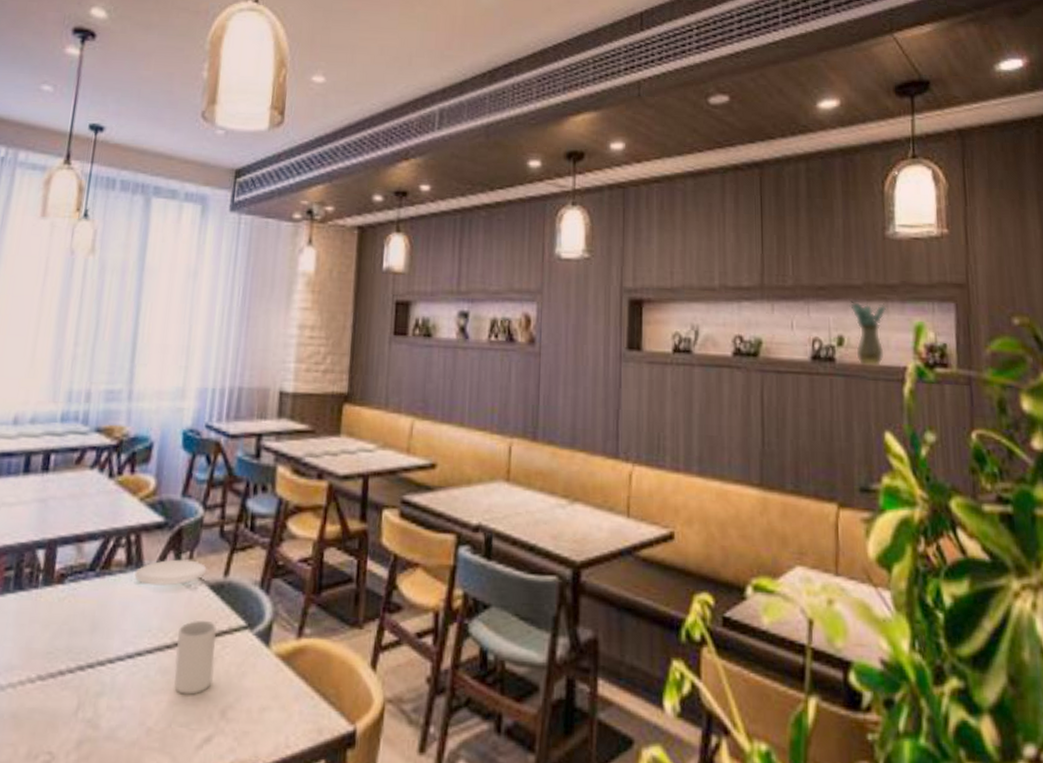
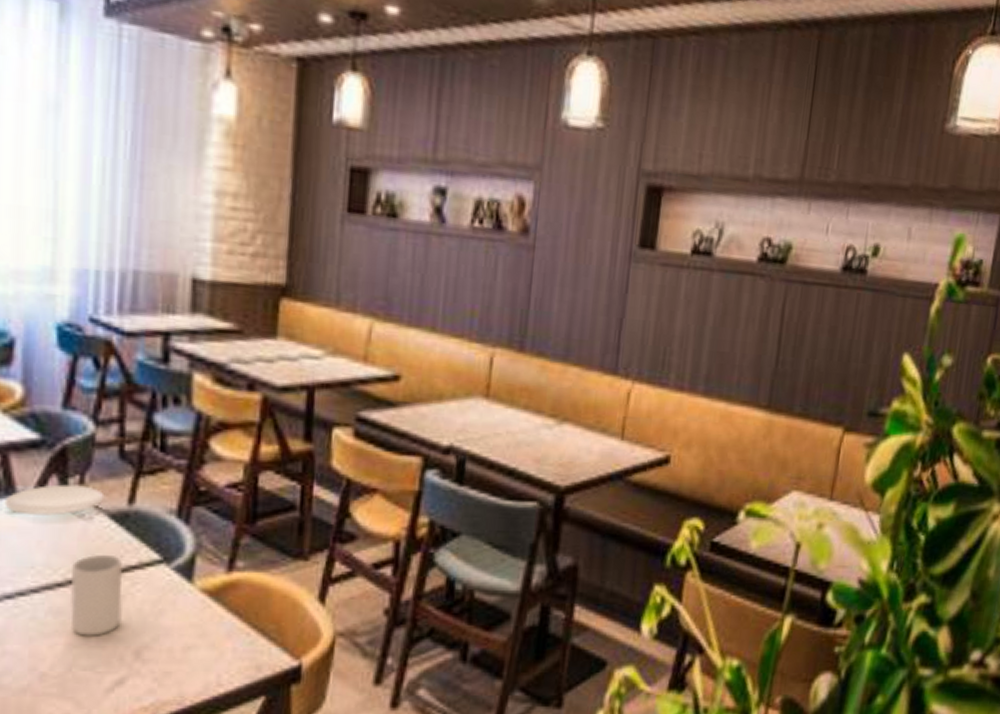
vase: present [849,299,887,368] -> none [889,202,931,283]

